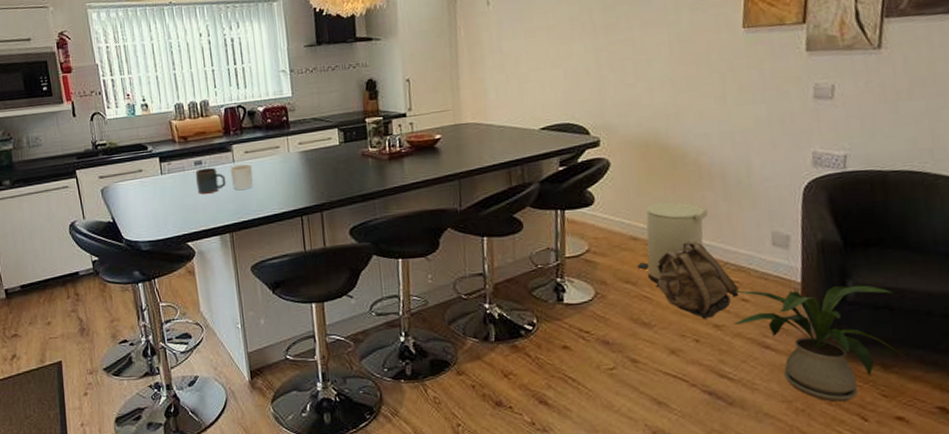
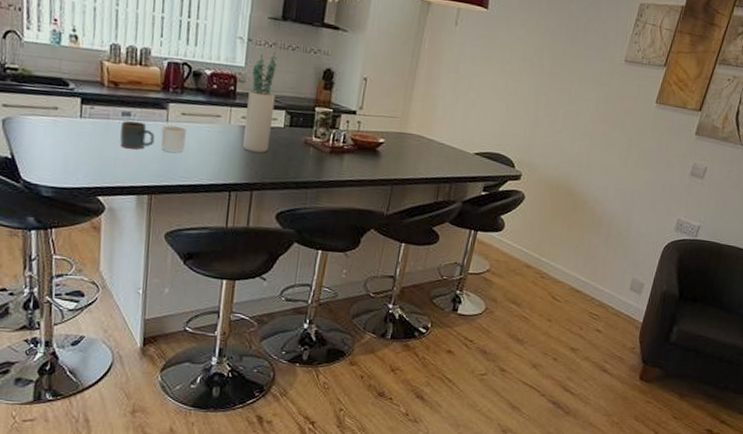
vase: none [299,75,329,175] -> present [242,51,277,154]
pedal bin: present [636,201,709,284] -> none [524,238,591,307]
backpack: present [656,239,739,319] -> none [535,274,597,342]
house plant: present [734,285,910,402] -> none [586,322,702,419]

